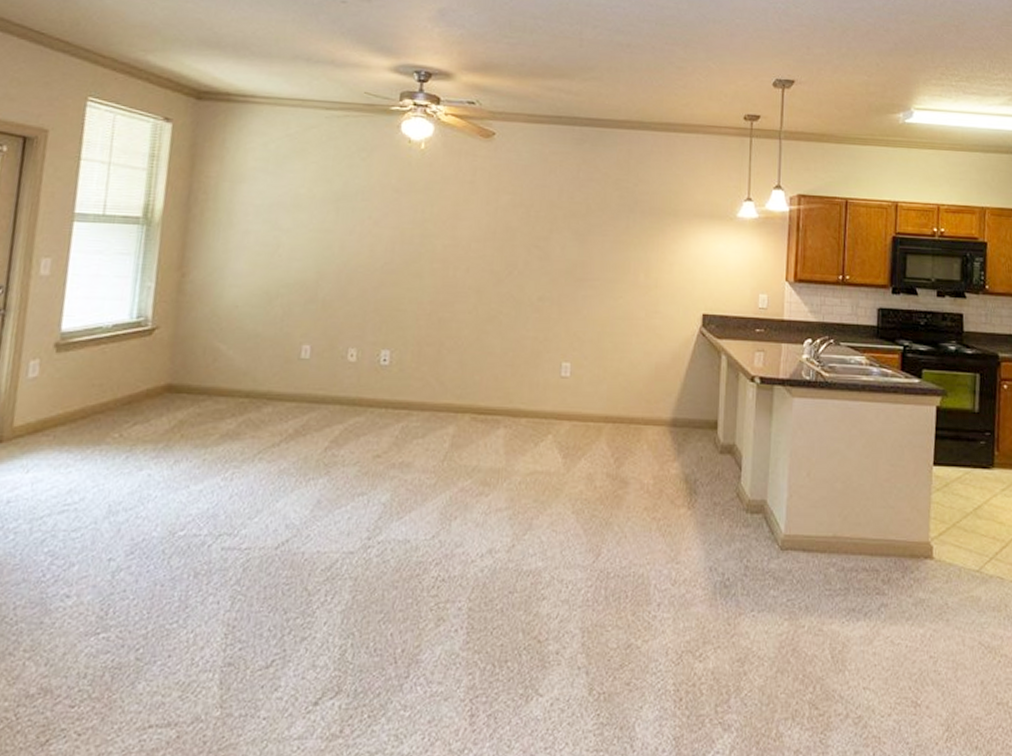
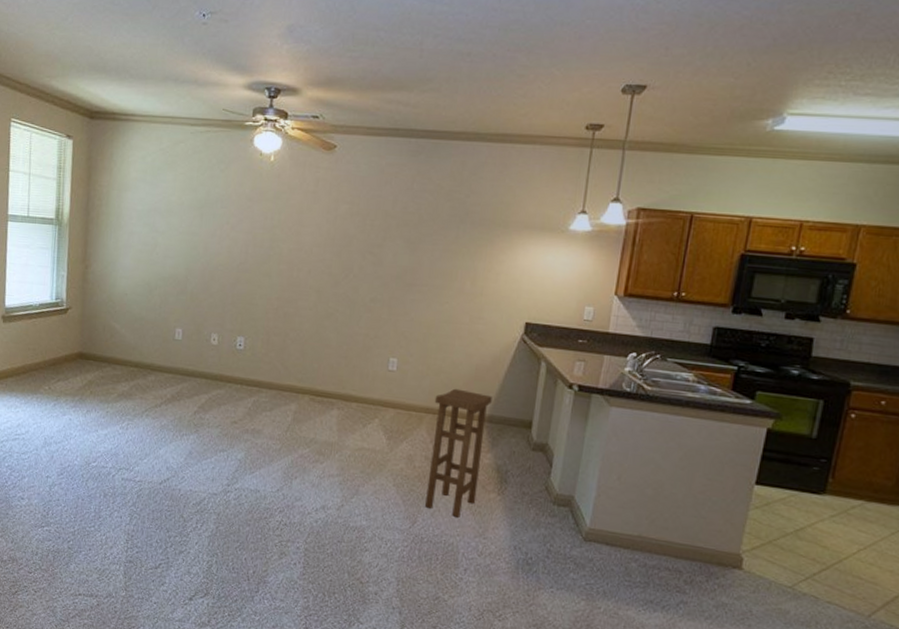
bar stool: none [610,391,674,542] -> present [425,388,492,517]

